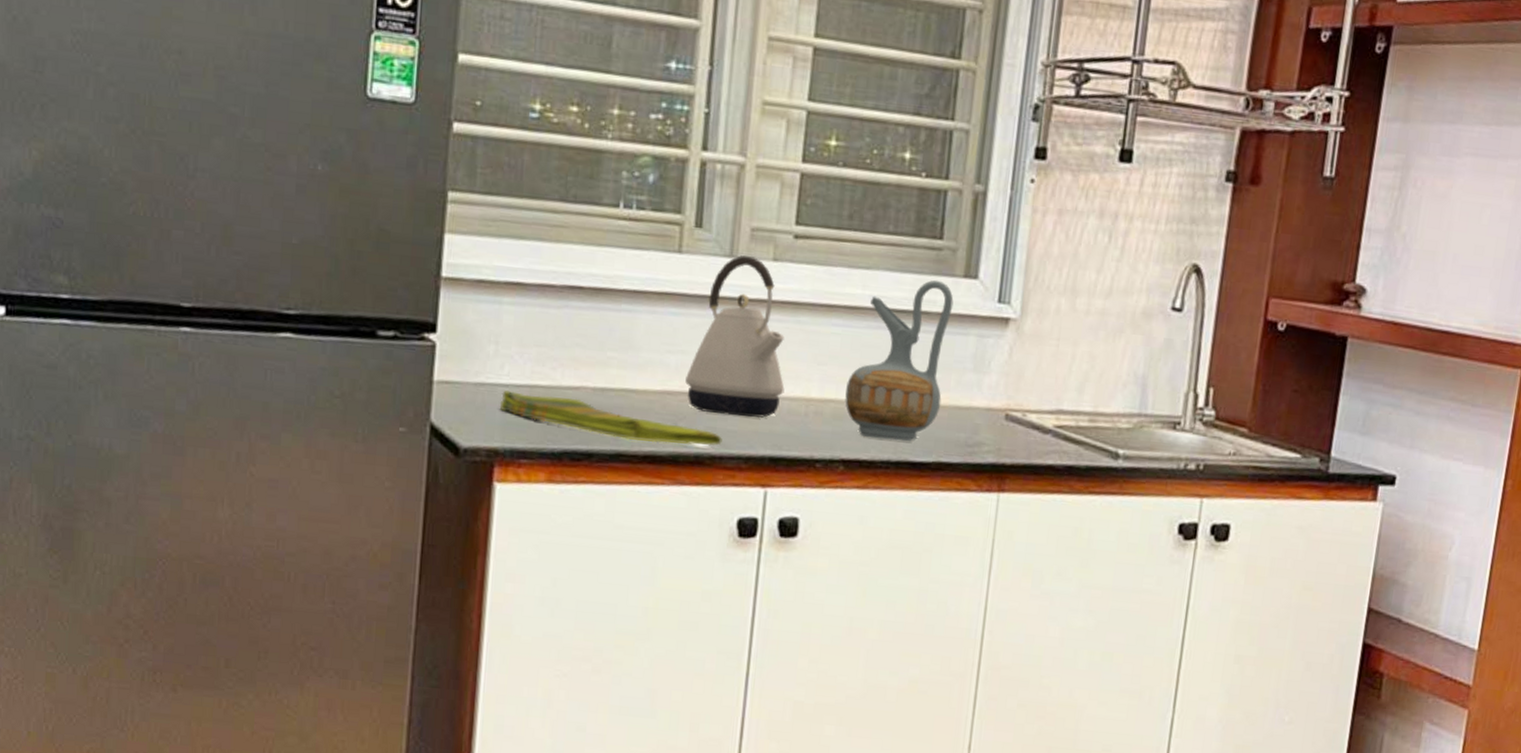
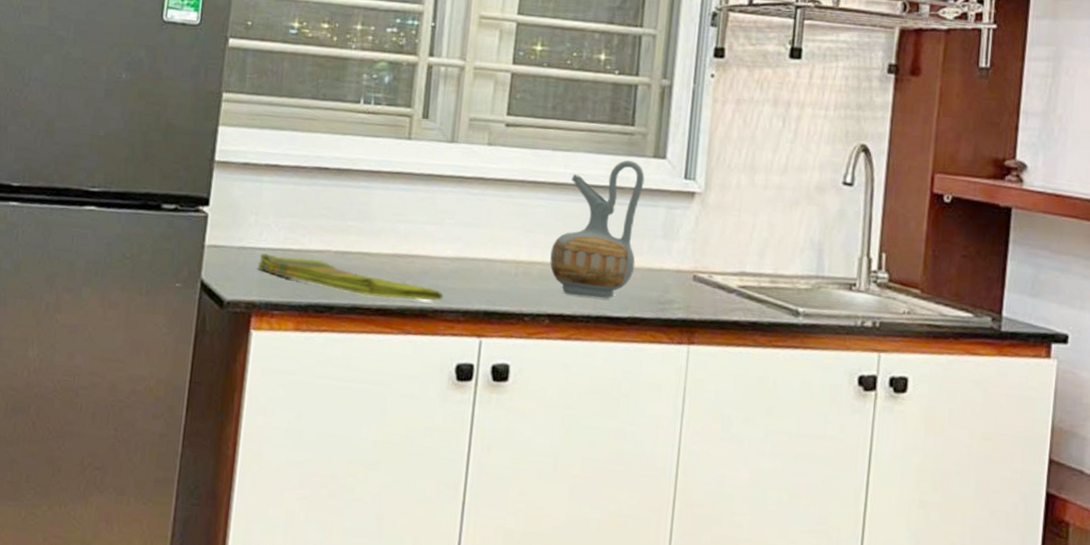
kettle: present [685,255,785,418] -> none [412,141,497,277]

